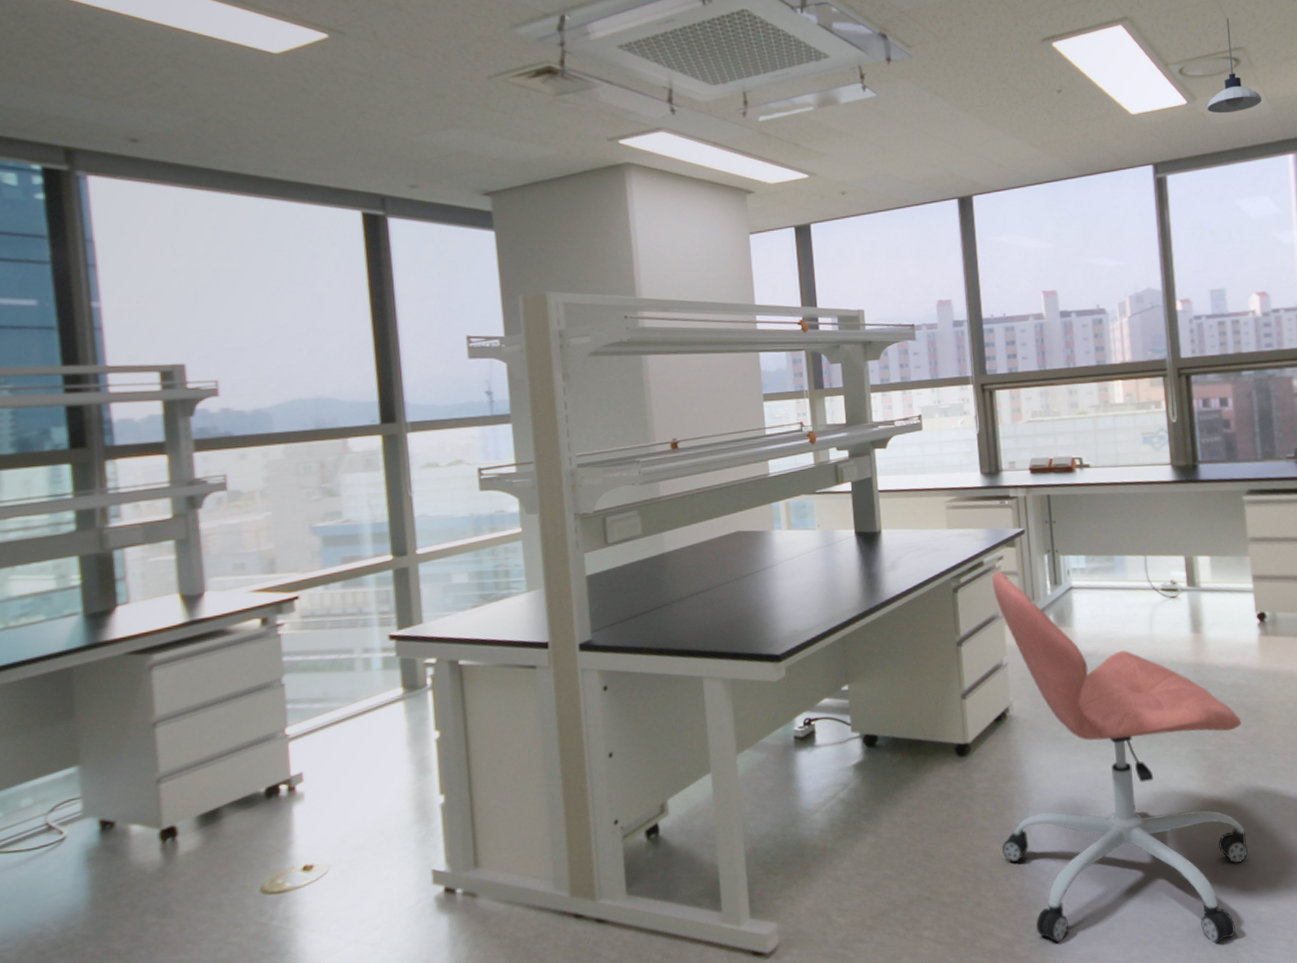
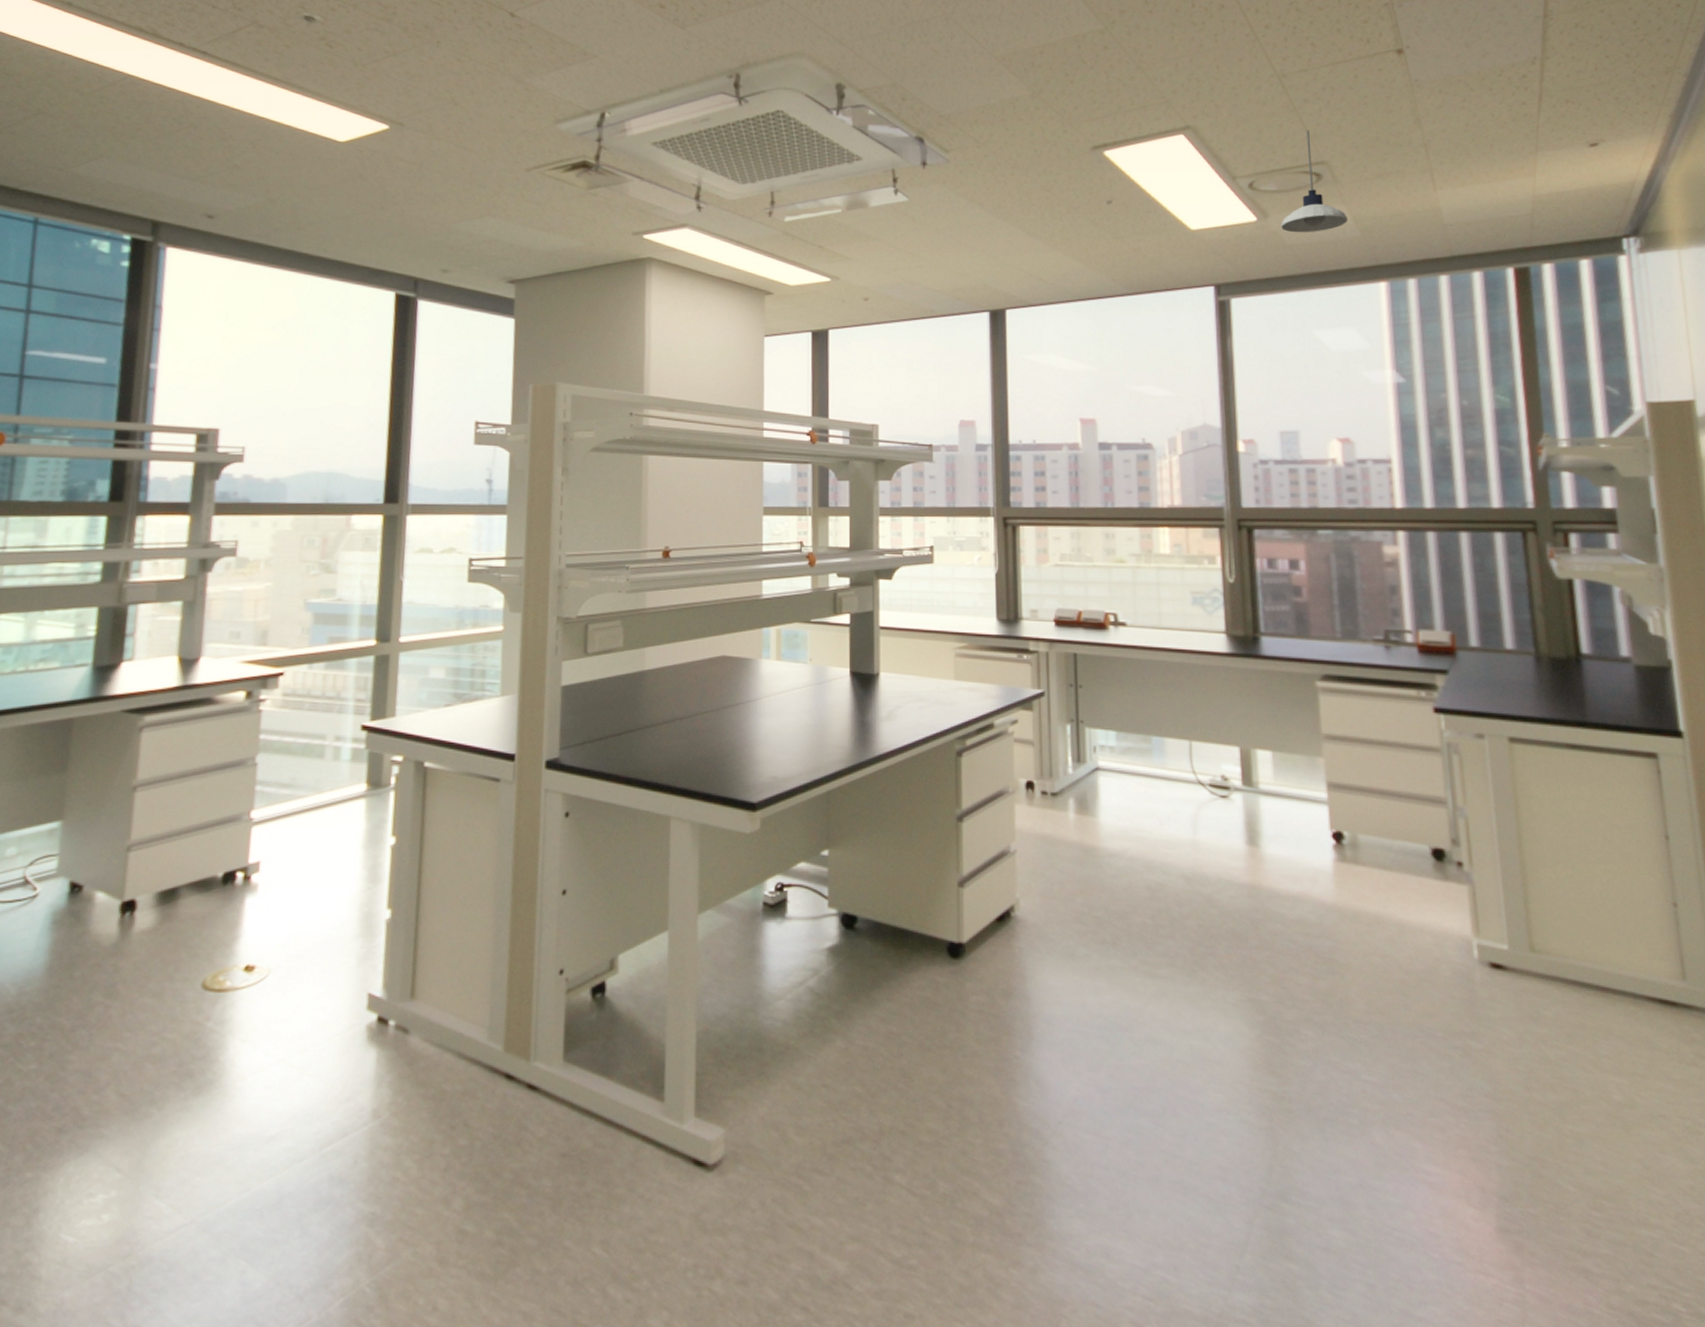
office chair: present [991,571,1248,944] -> none [996,738,1314,1269]

